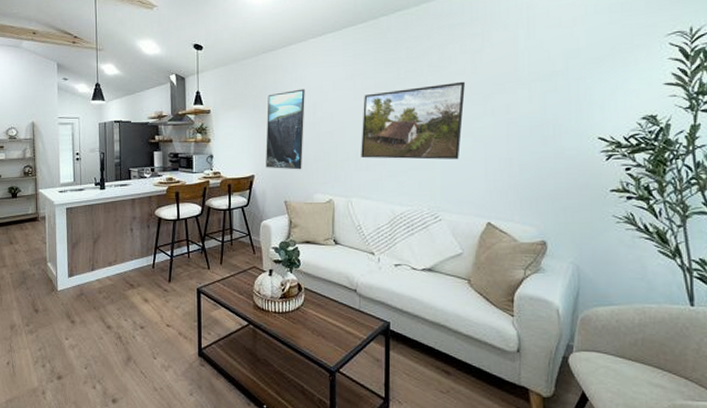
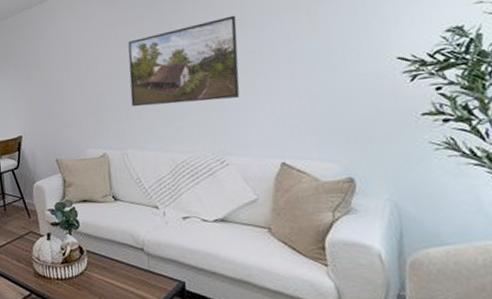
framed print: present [266,89,305,170] -> none [28,42,71,127]

